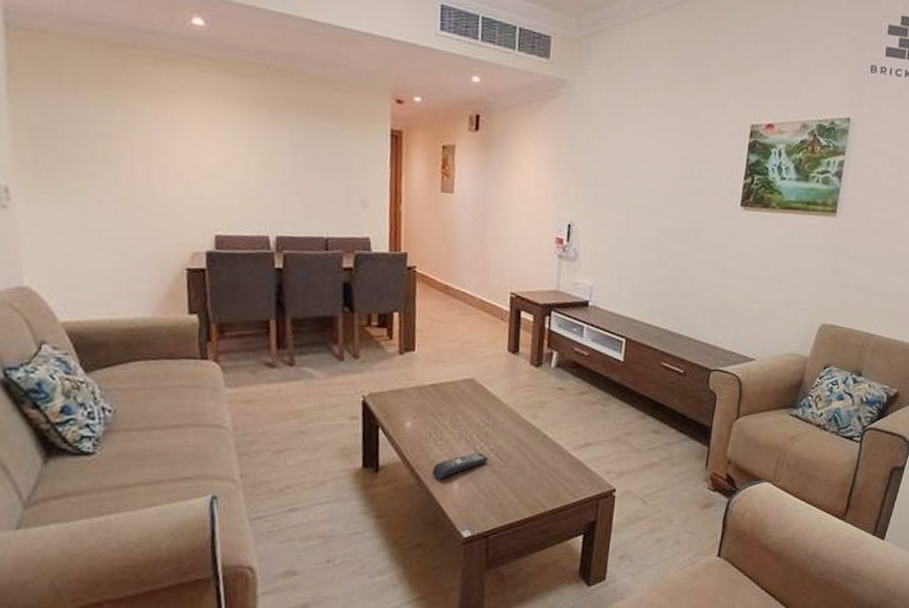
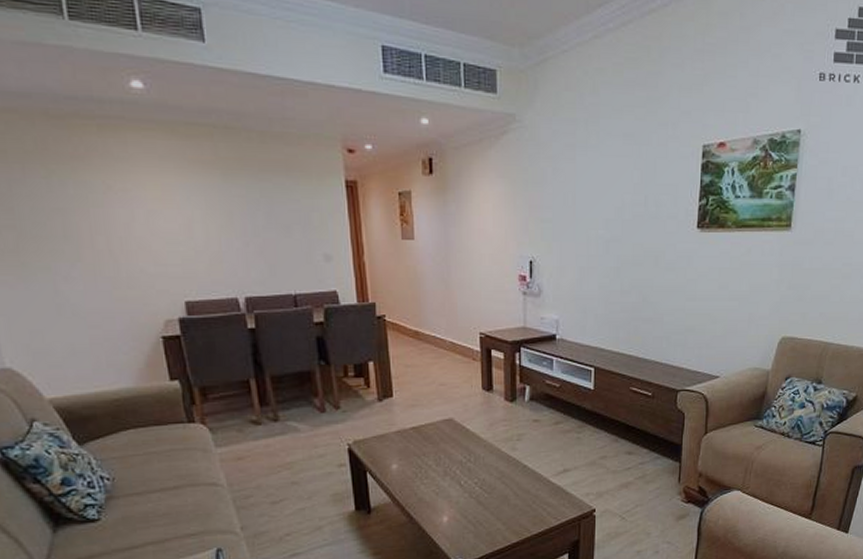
remote control: present [431,452,488,480] -> none [421,487,473,515]

